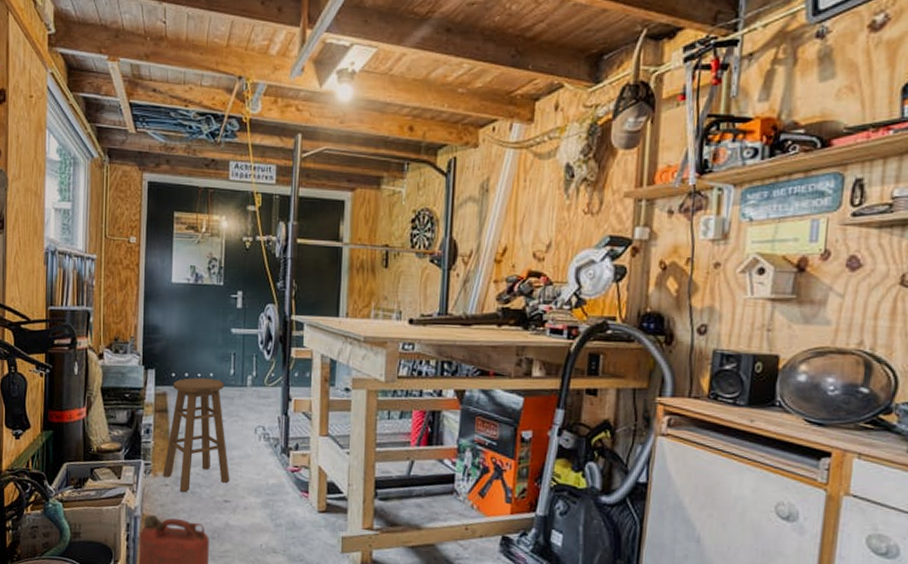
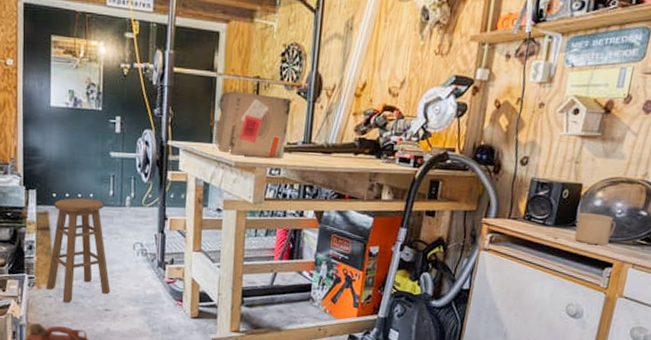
cardboard box: none [335,261,425,332] -> present [209,91,292,158]
mug: none [776,390,830,430] -> present [574,213,617,246]

